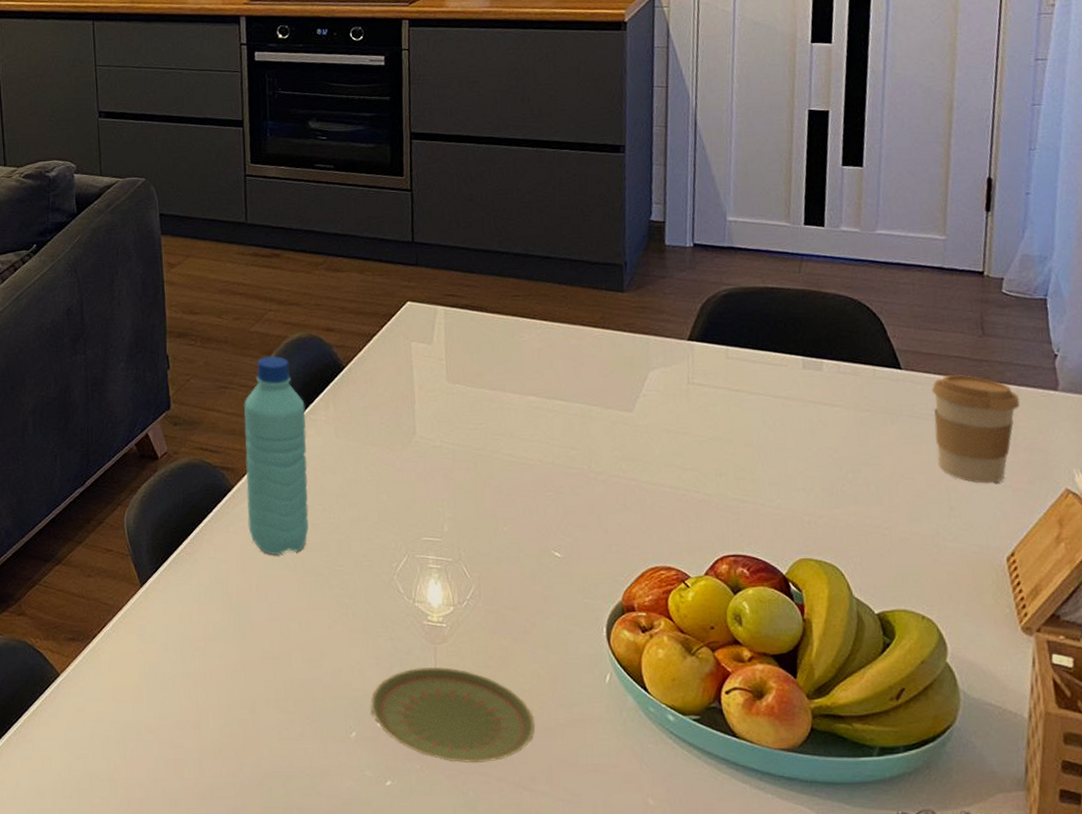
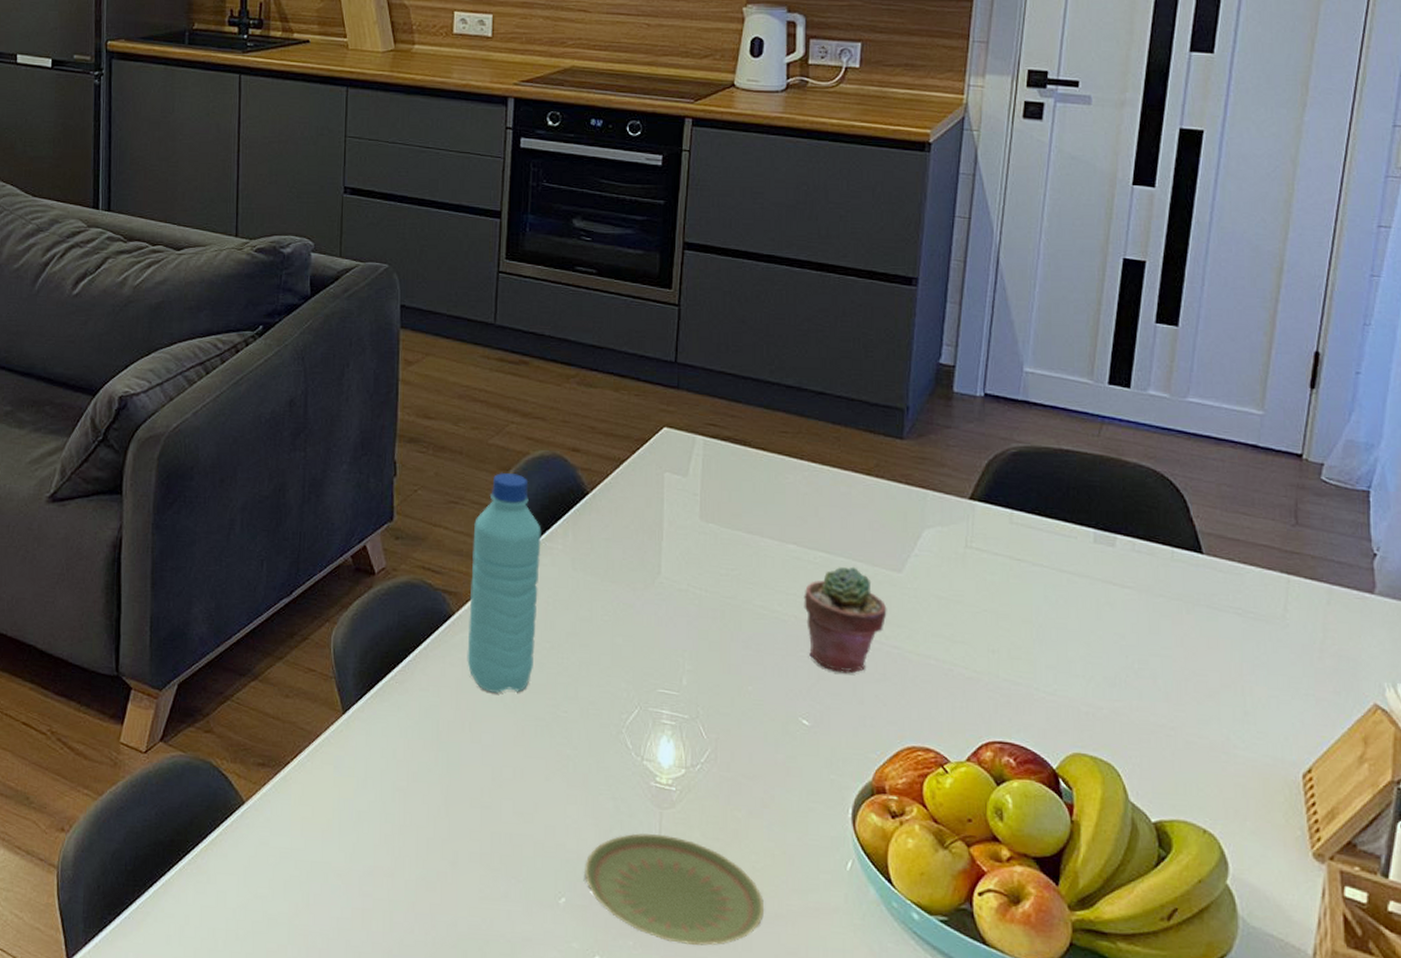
potted succulent: none [546,411,623,508] -> present [804,566,887,674]
coffee cup: present [932,375,1020,484] -> none [1234,565,1332,690]

